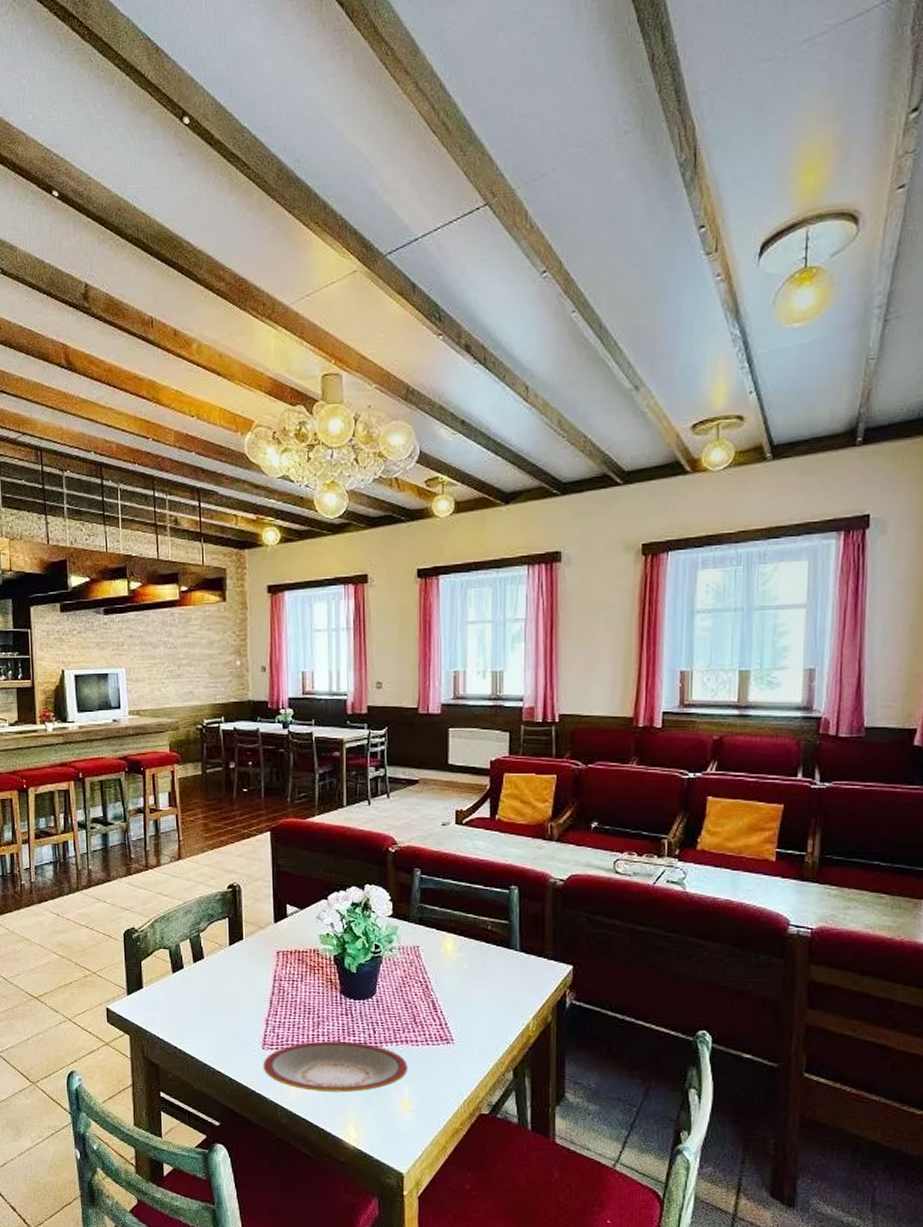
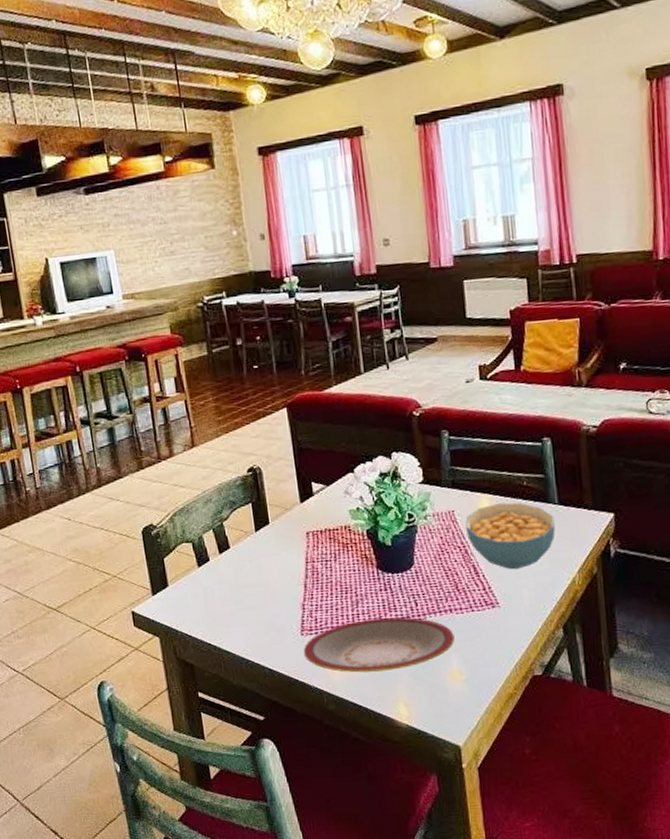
cereal bowl: none [428,943,514,1010] -> present [465,502,556,570]

